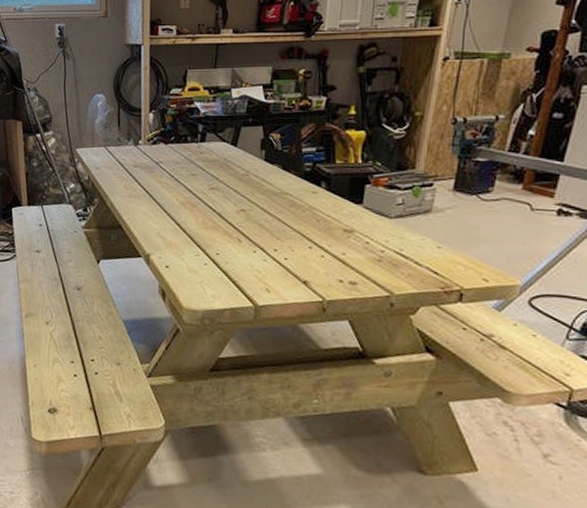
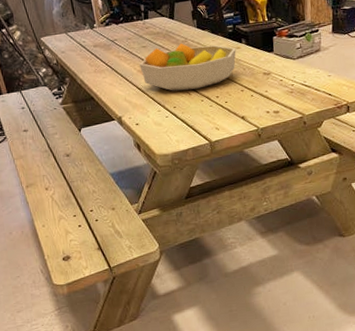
fruit bowl: none [183,176,311,236] -> present [139,43,236,91]

